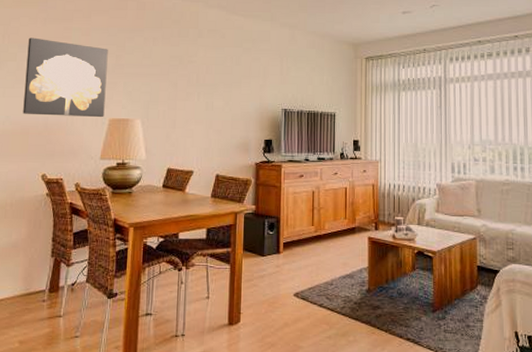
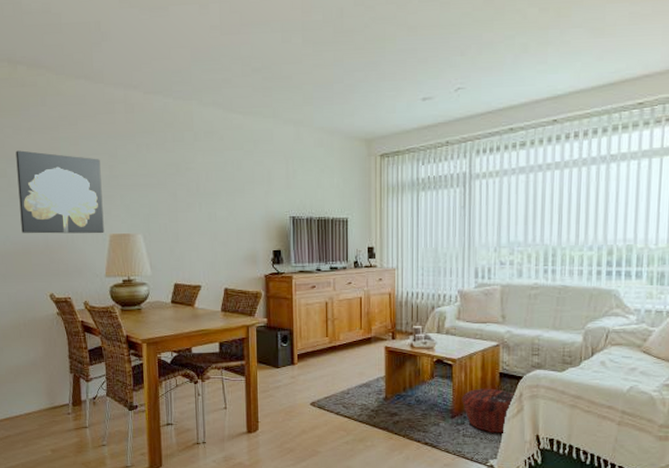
woven basket: none [443,281,495,329] -> present [462,388,517,433]

